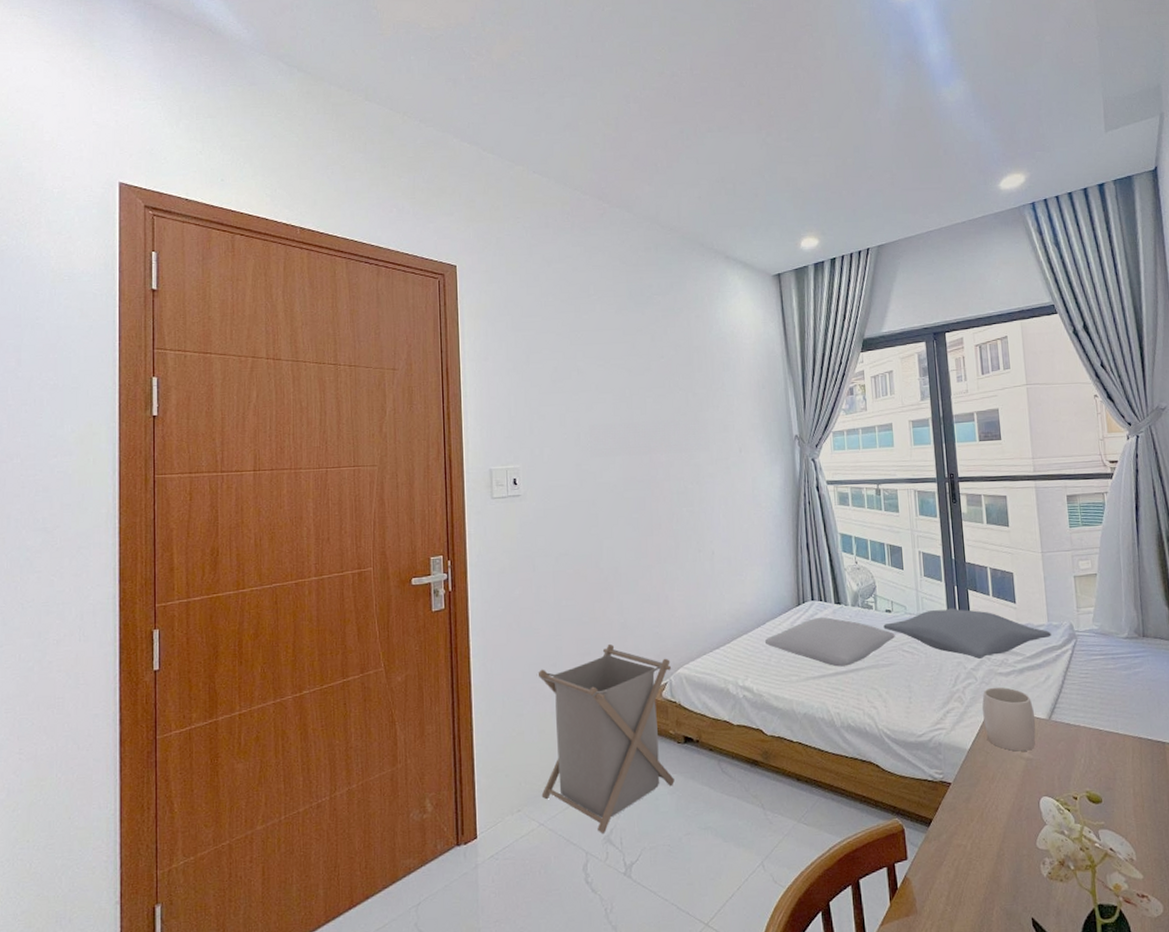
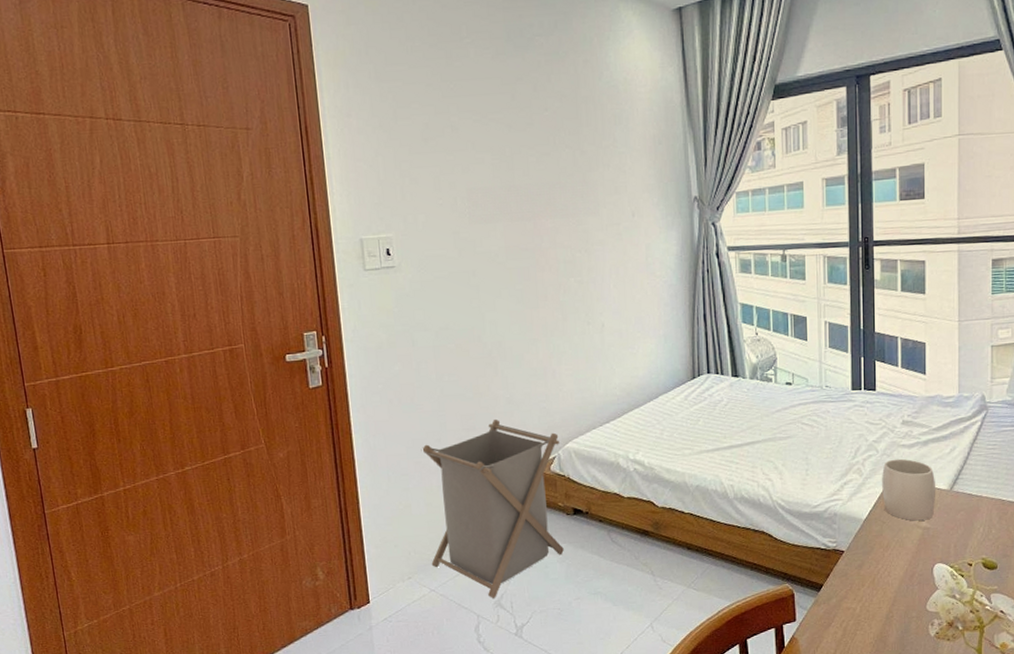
pillow: present [764,617,895,667] -> none [656,390,795,440]
pillow: present [883,608,1051,659] -> none [782,380,961,431]

